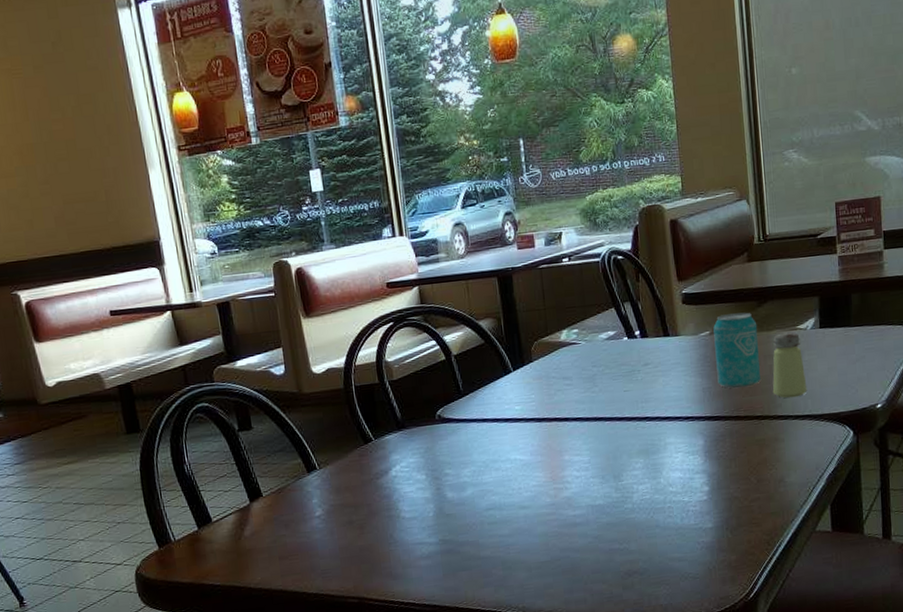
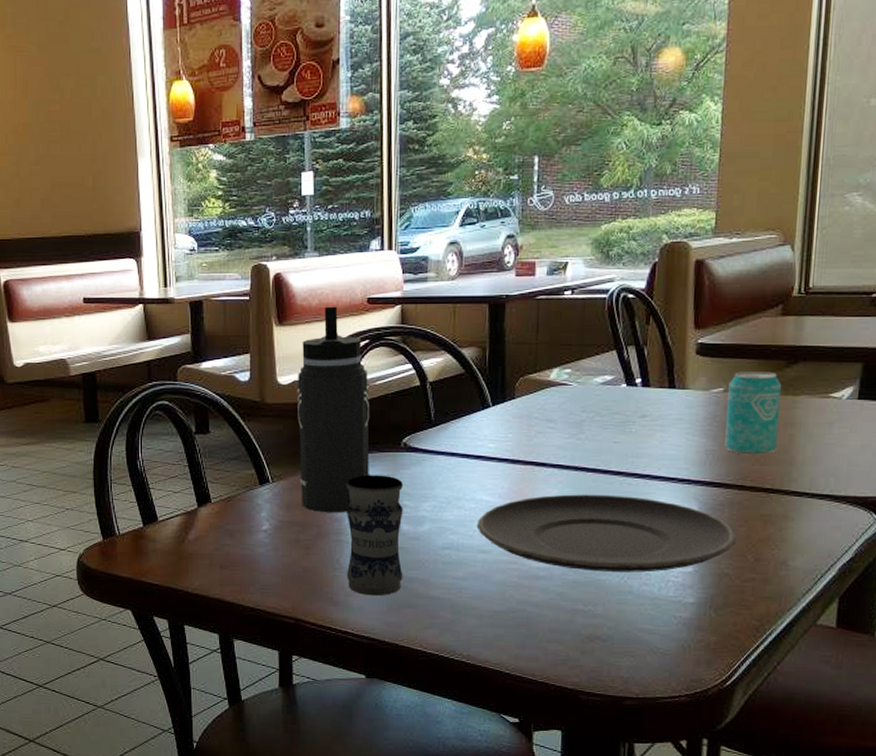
thermos bottle: none [330,293,411,492] -> present [296,306,370,513]
jar: none [389,448,454,565] -> present [346,475,404,596]
plate: none [514,438,740,512] -> present [476,494,736,572]
saltshaker: present [772,332,807,398] -> none [788,400,832,474]

